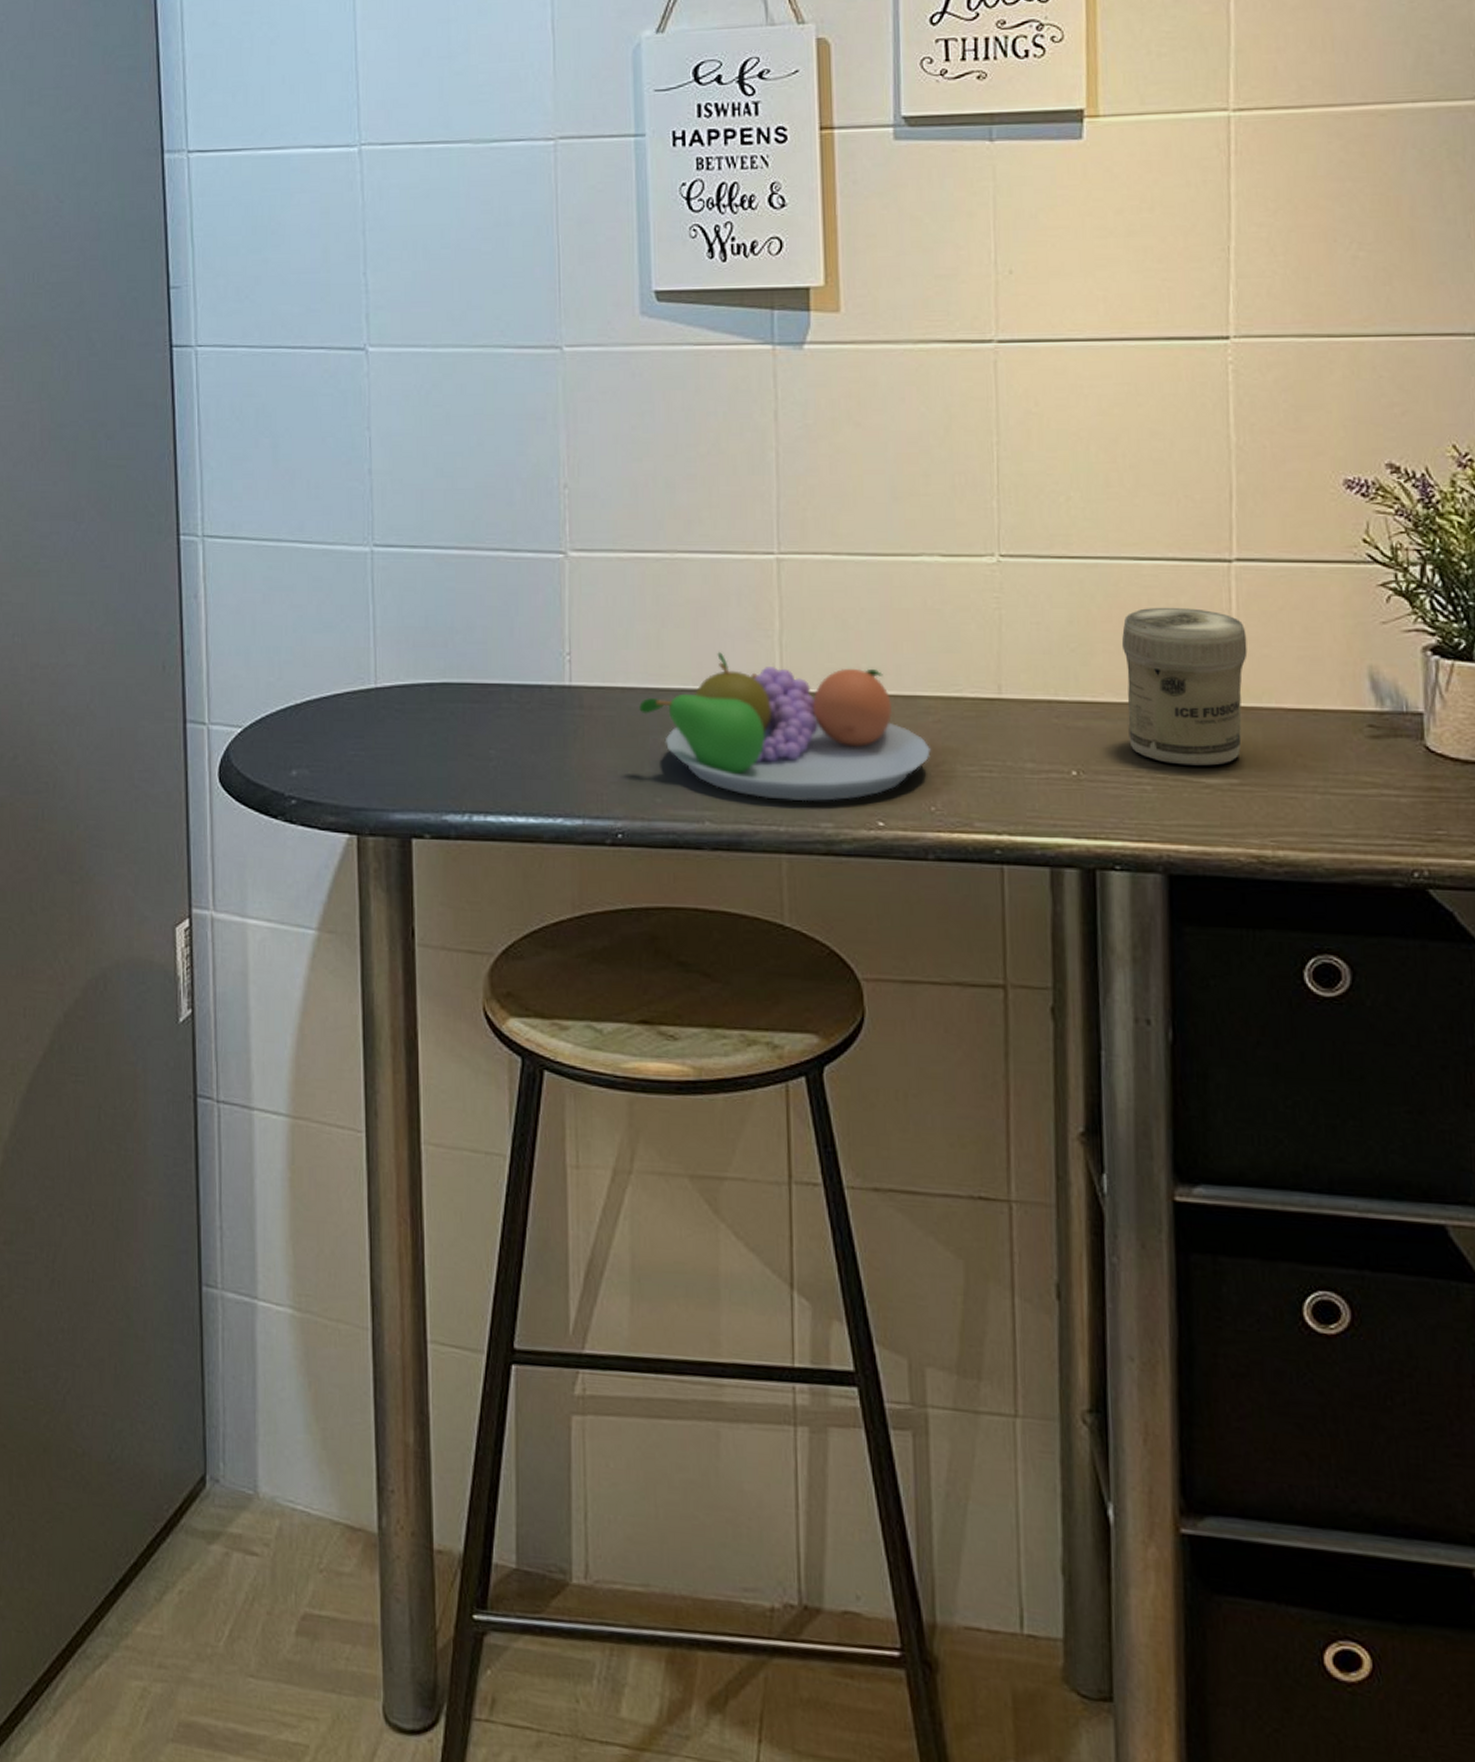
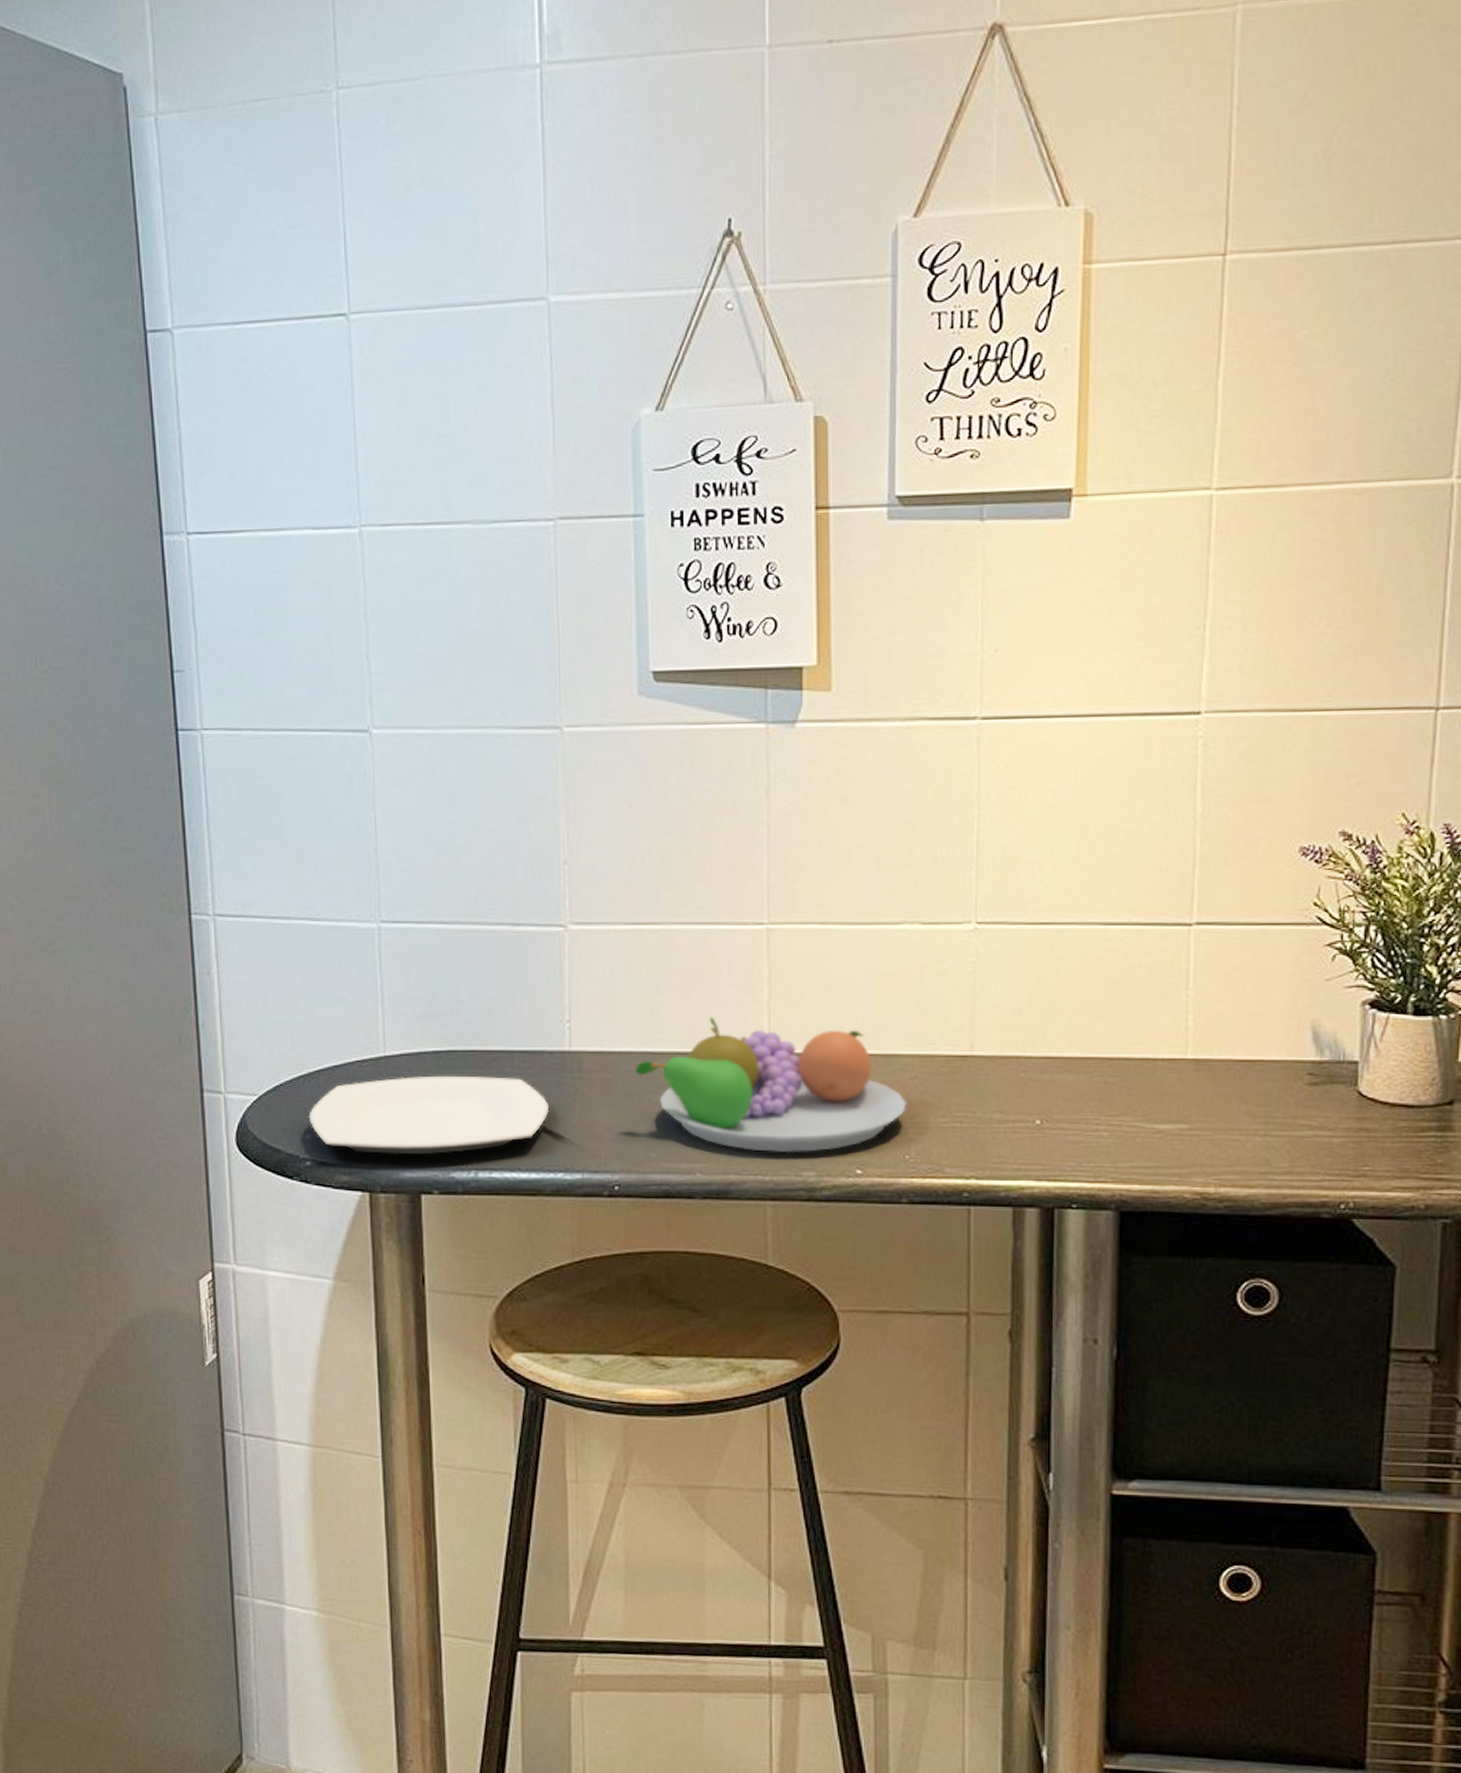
plate: none [295,709,547,796] -> present [308,1075,549,1155]
jar: present [1121,607,1248,766] -> none [1086,968,1202,1113]

